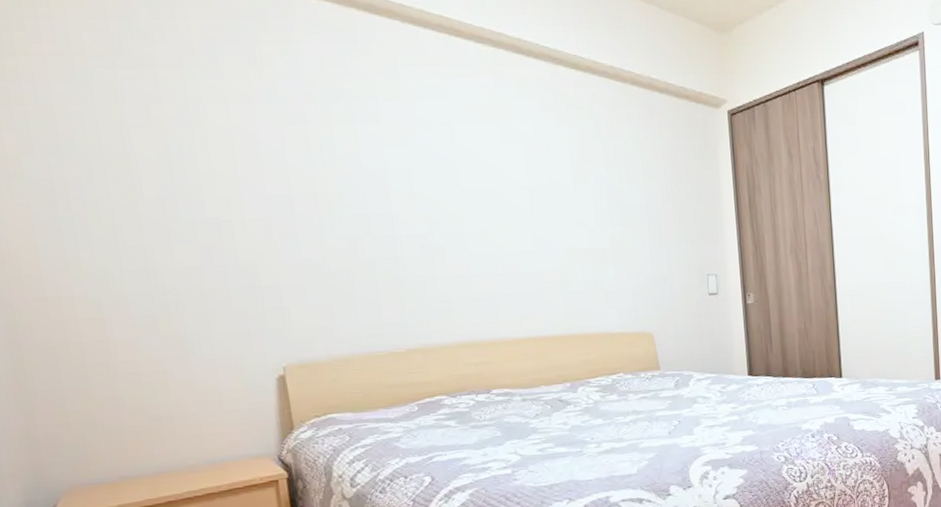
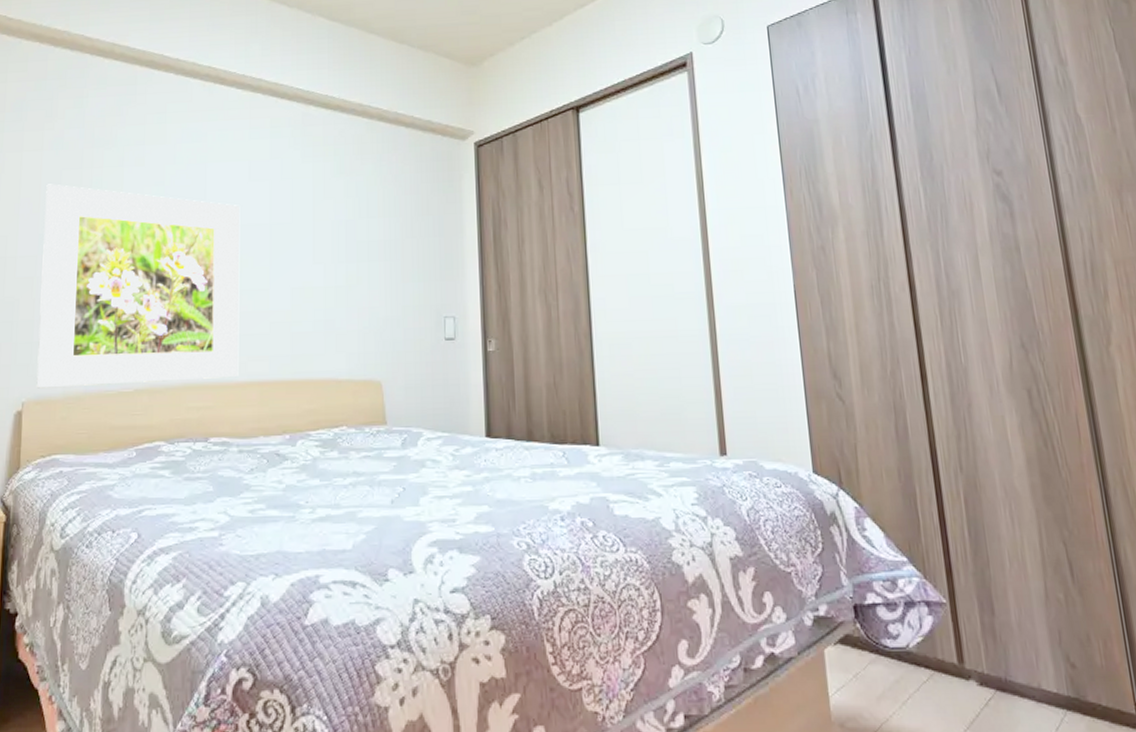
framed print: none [265,140,514,353] -> present [36,184,241,389]

